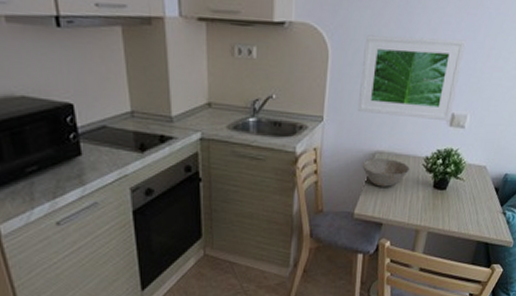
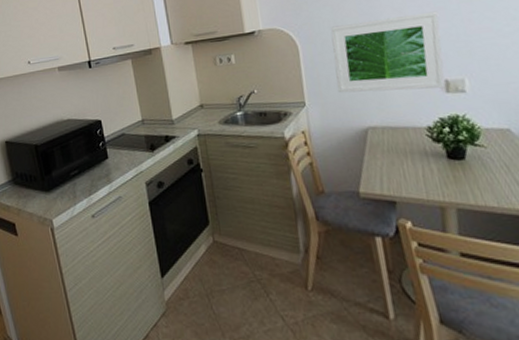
bowl: present [362,158,410,187] -> none [355,133,412,163]

